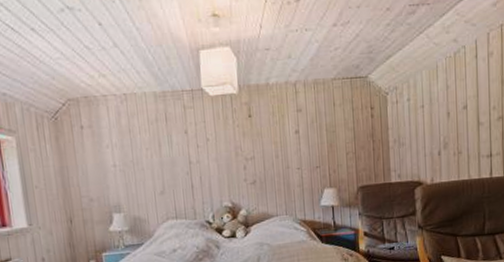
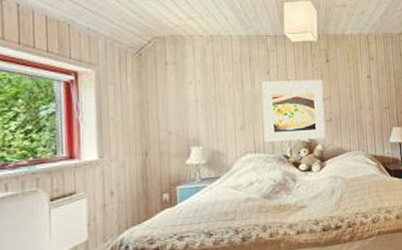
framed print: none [179,137,249,207] -> present [261,79,326,142]

